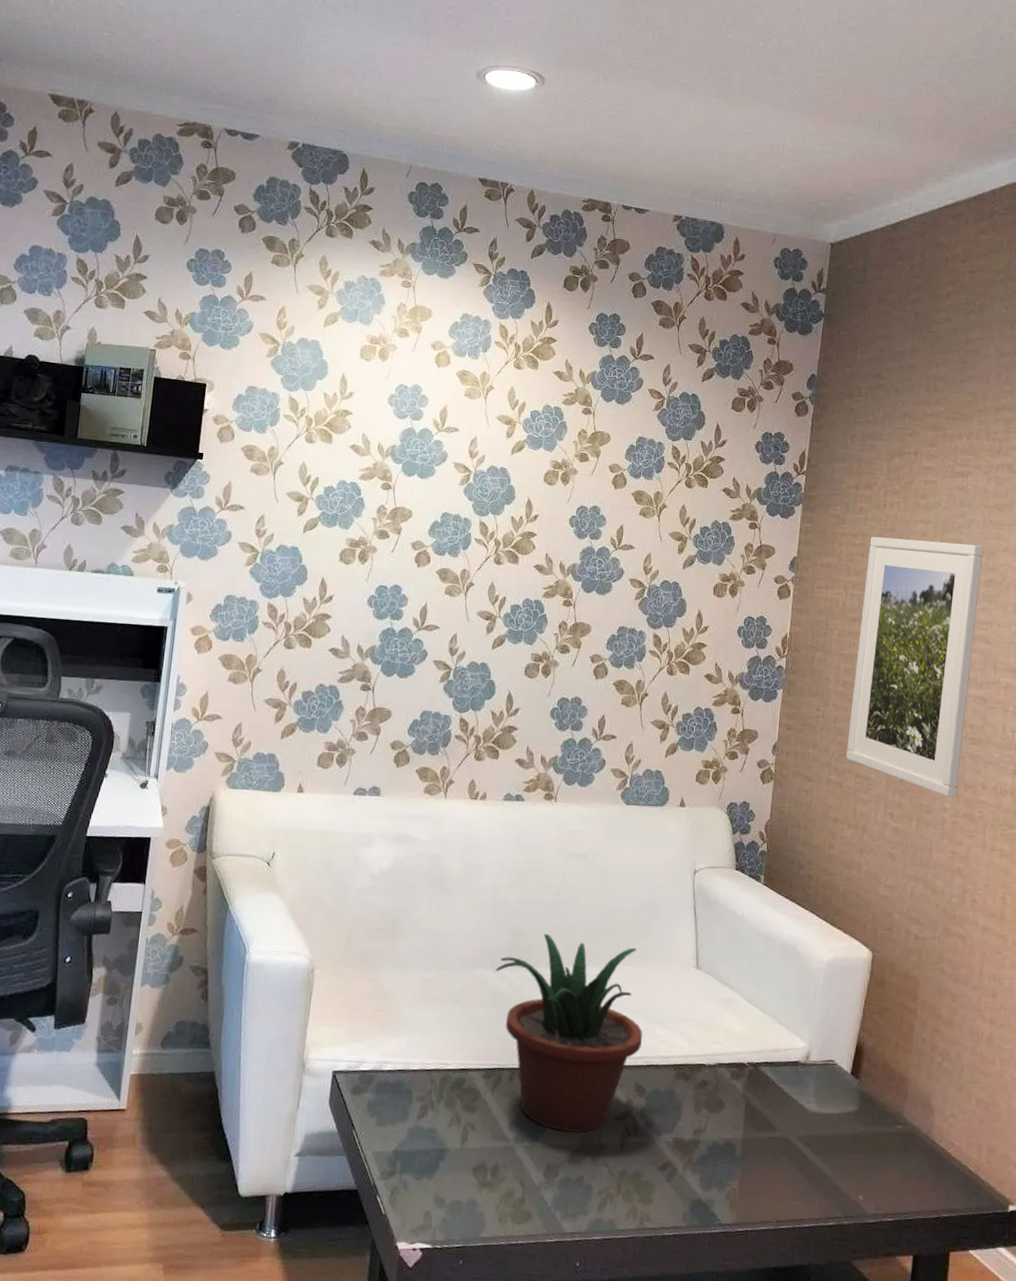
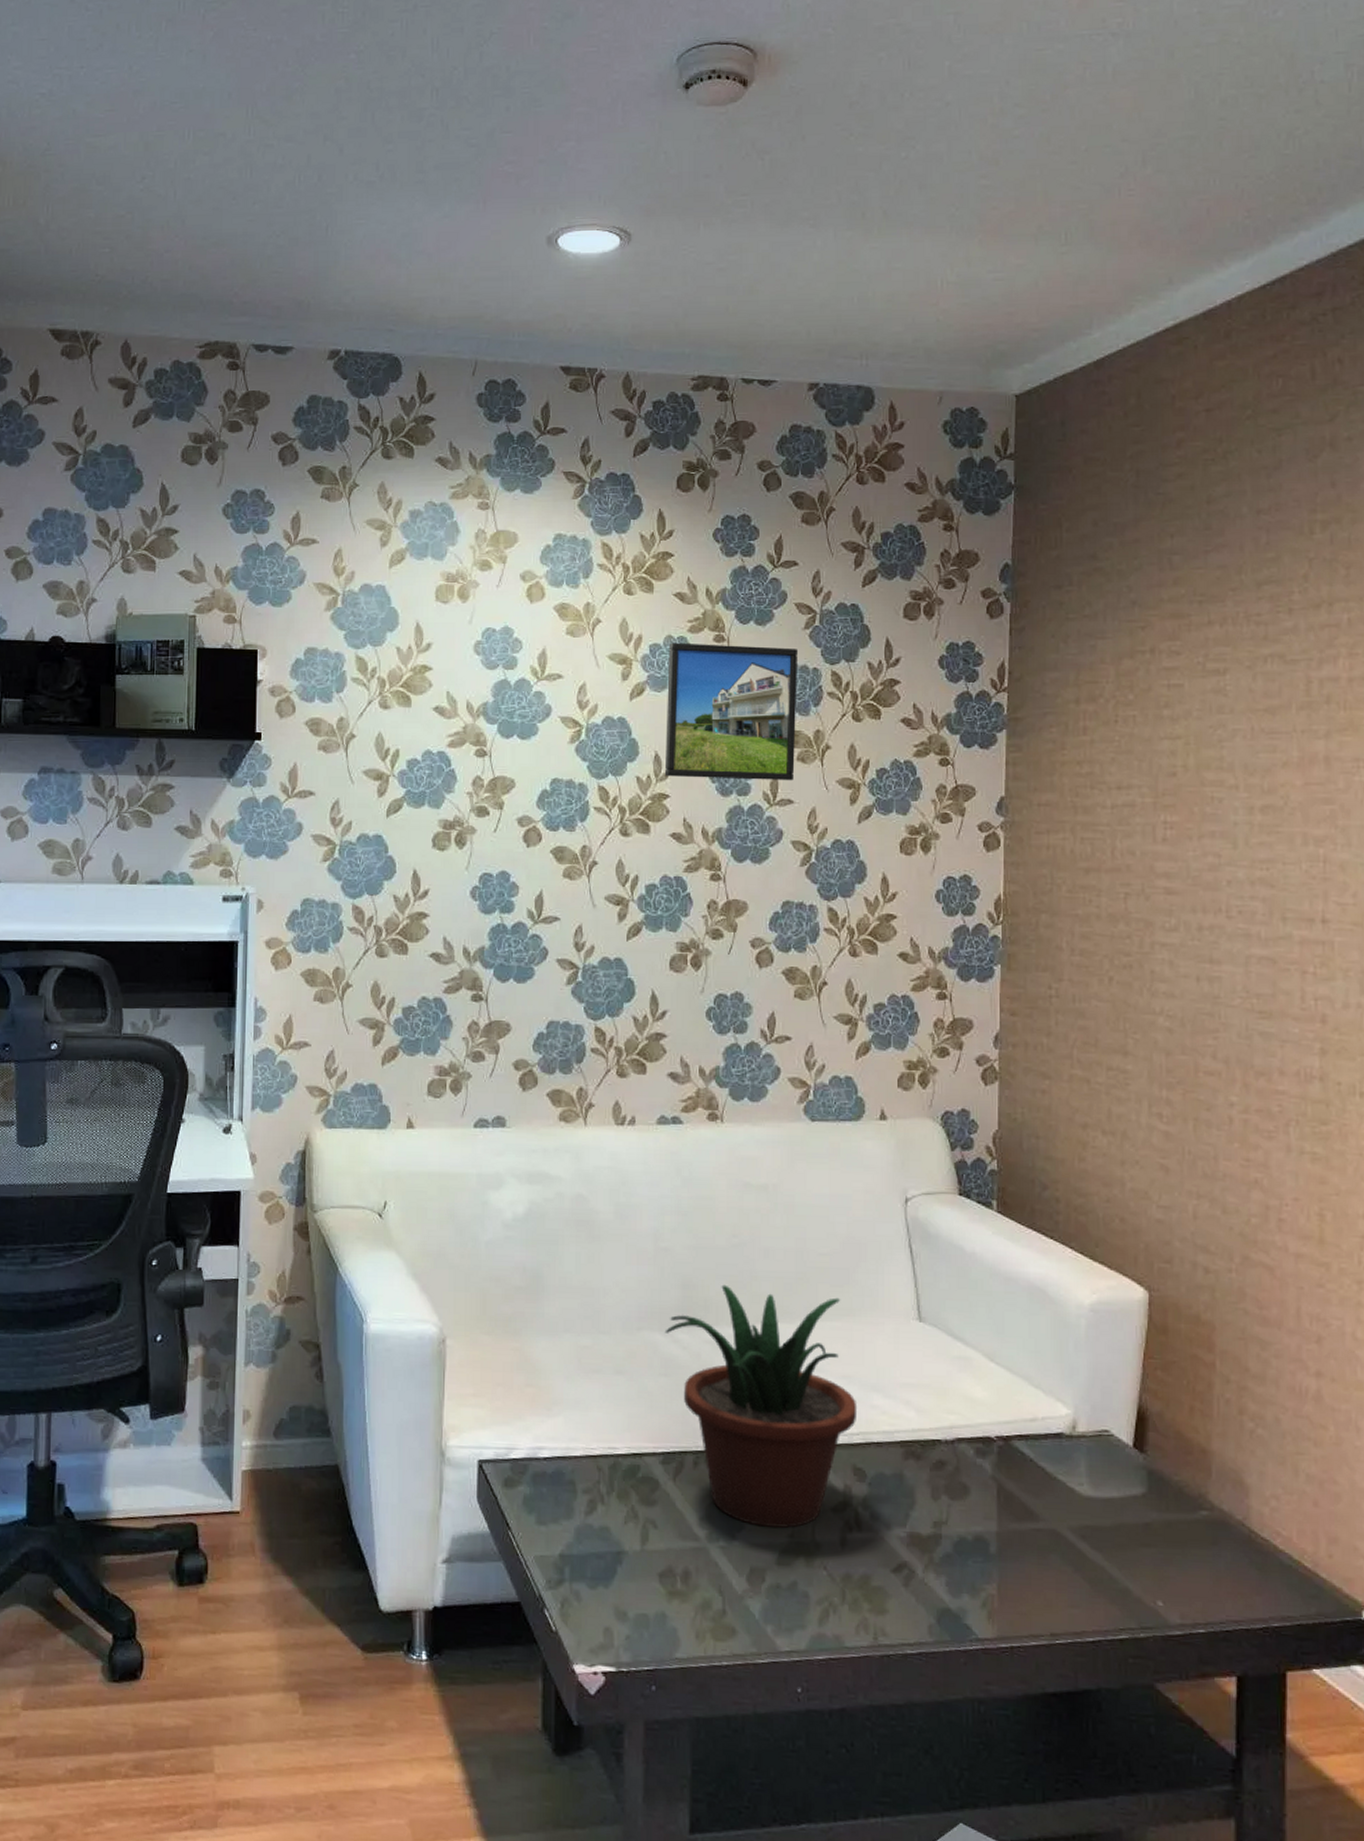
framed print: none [534,411,648,531] -> present [664,642,799,781]
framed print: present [846,536,984,798] -> none [1092,761,1255,1089]

